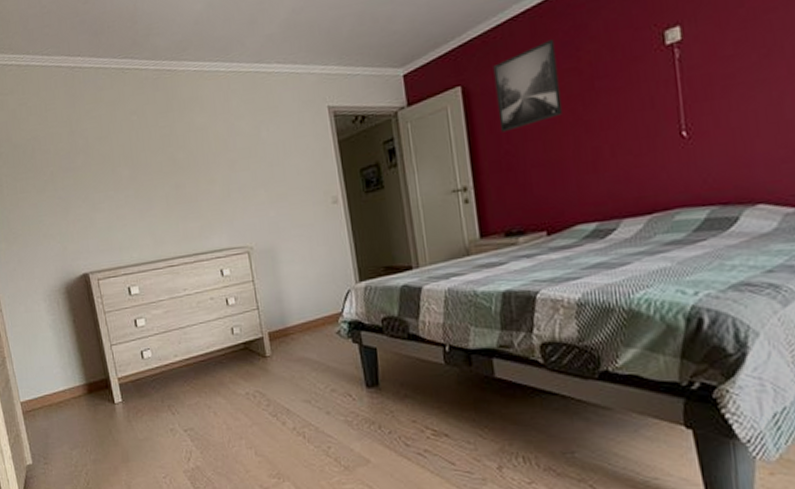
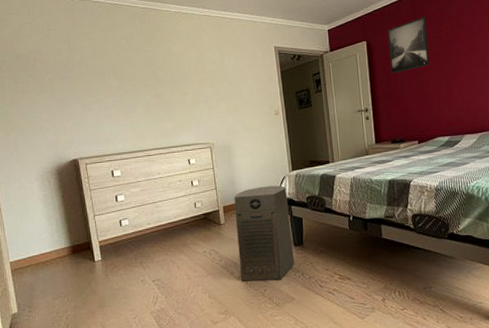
air purifier: none [282,302,368,435] -> present [234,185,295,282]

